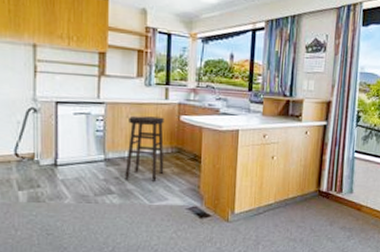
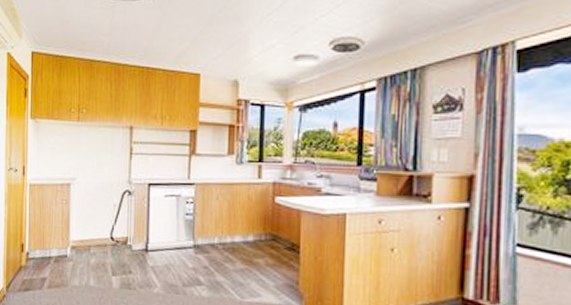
stool: present [125,115,164,181] -> none [214,197,257,273]

